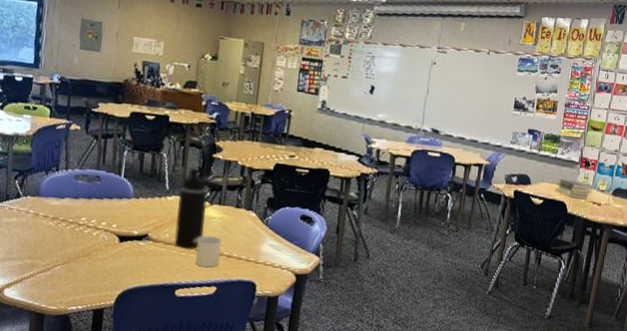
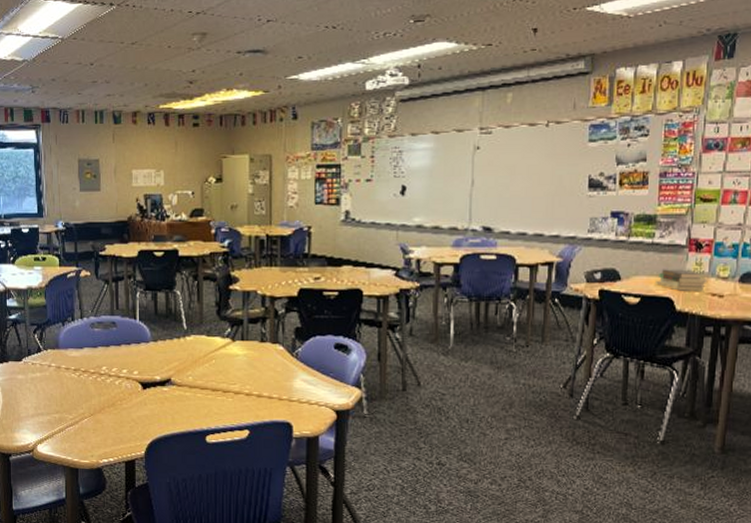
water bottle: present [174,167,208,249] -> none [198,302,229,391]
cup: present [195,235,222,268] -> none [223,375,249,410]

